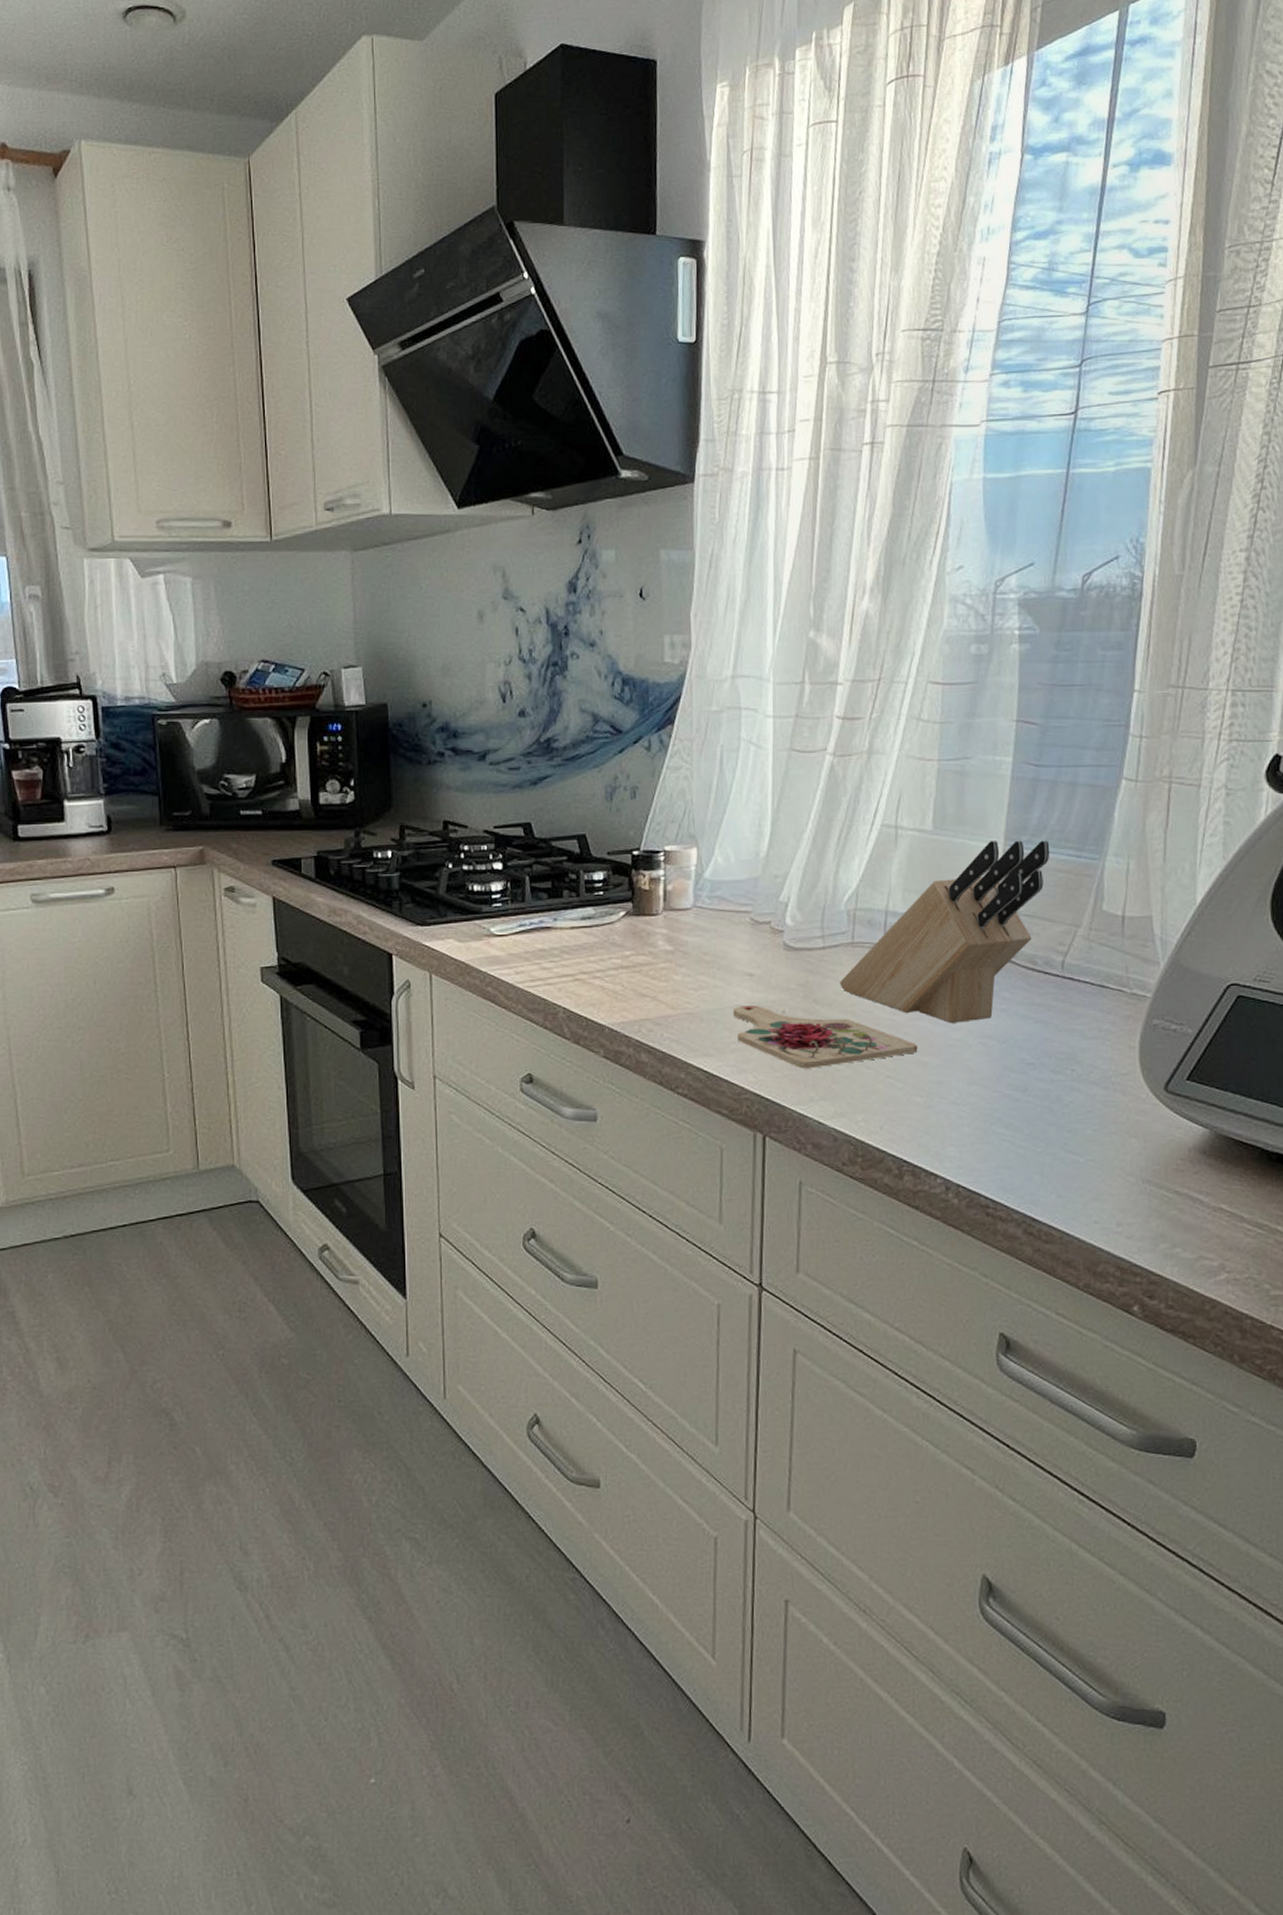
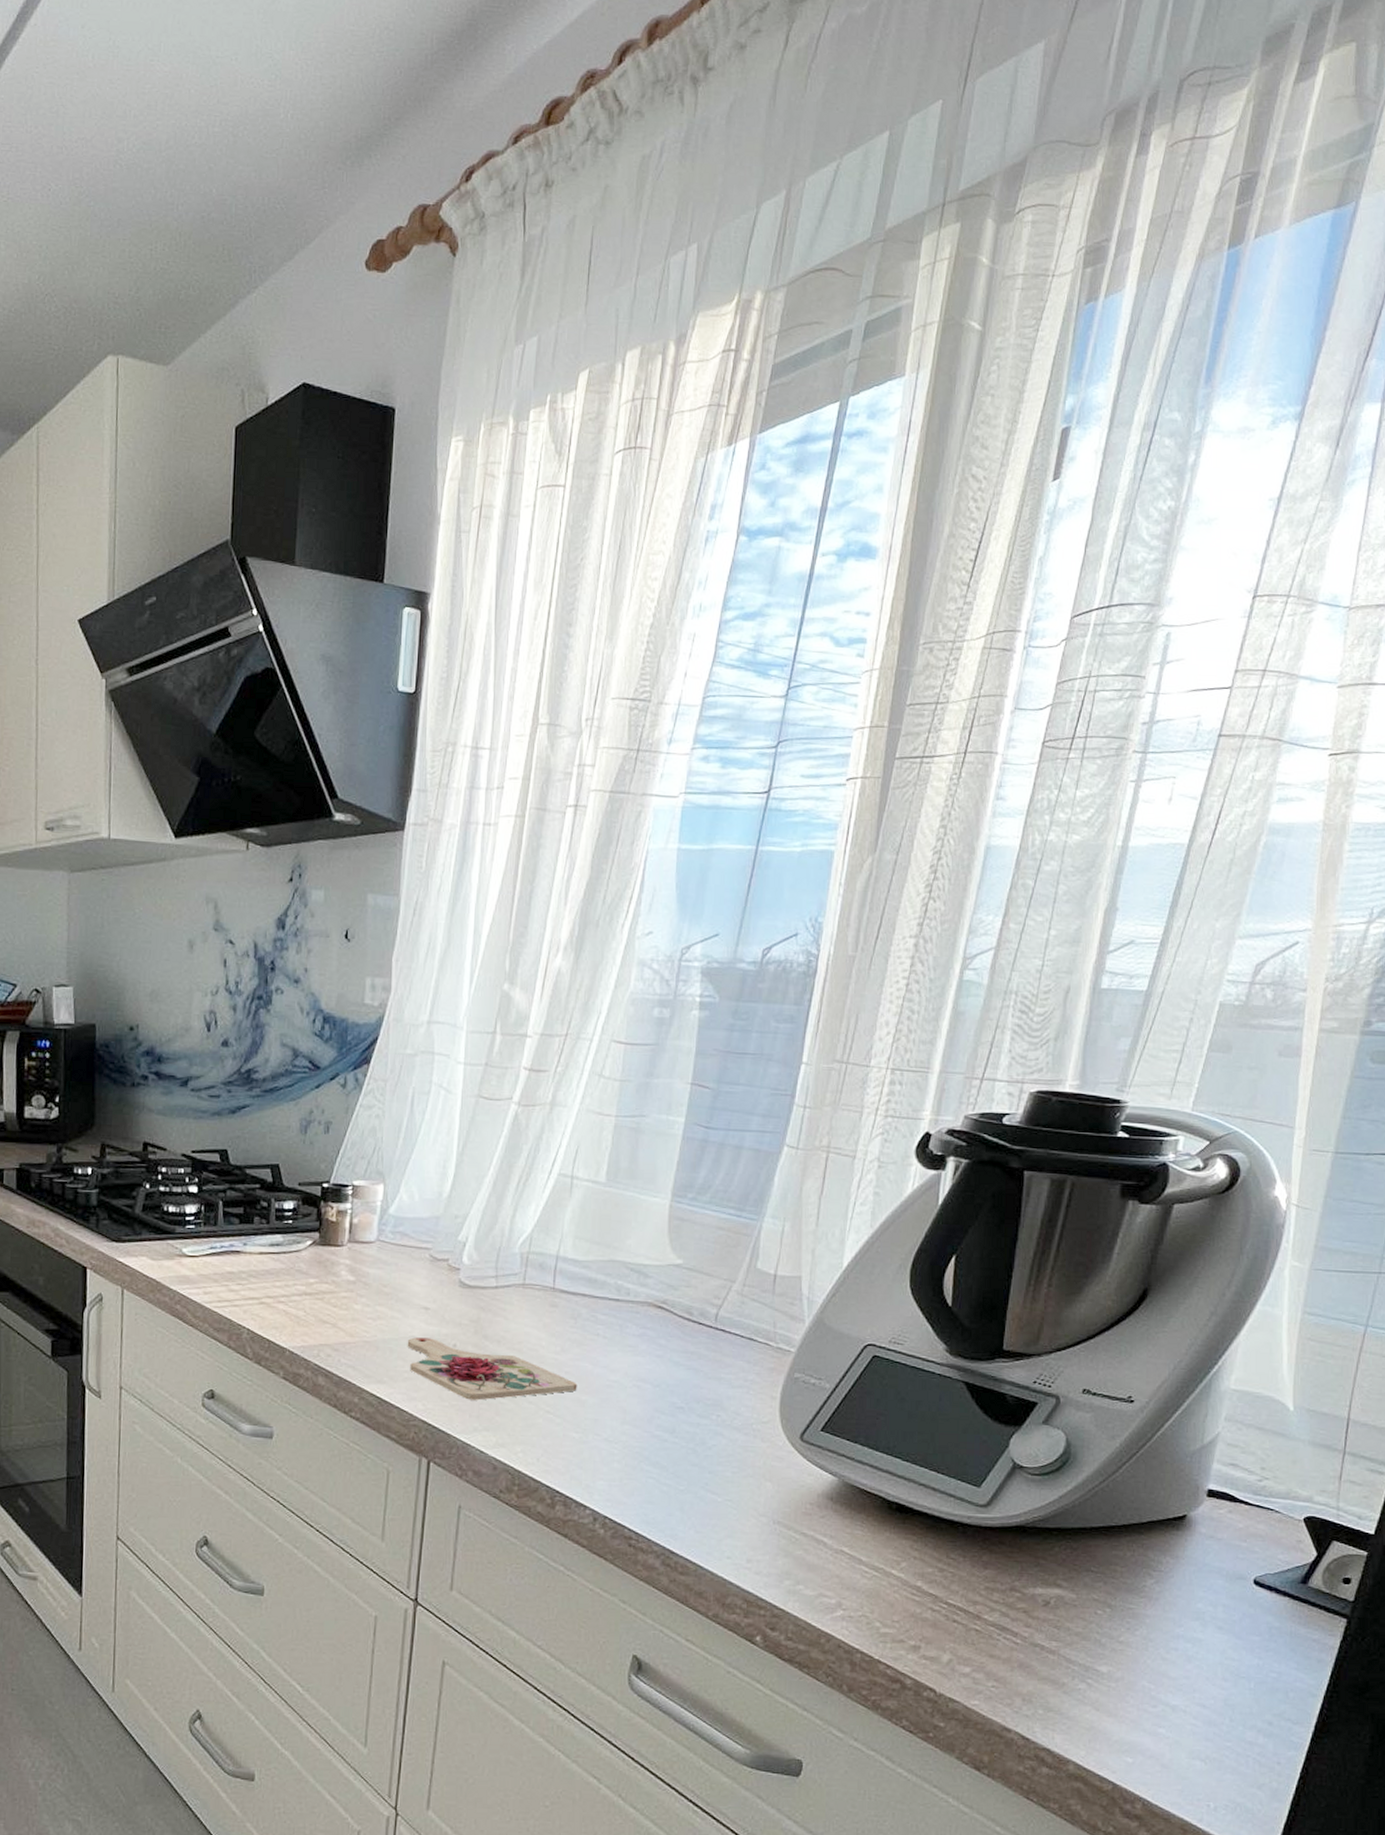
knife block: present [839,840,1050,1023] -> none [509,1196,713,1366]

